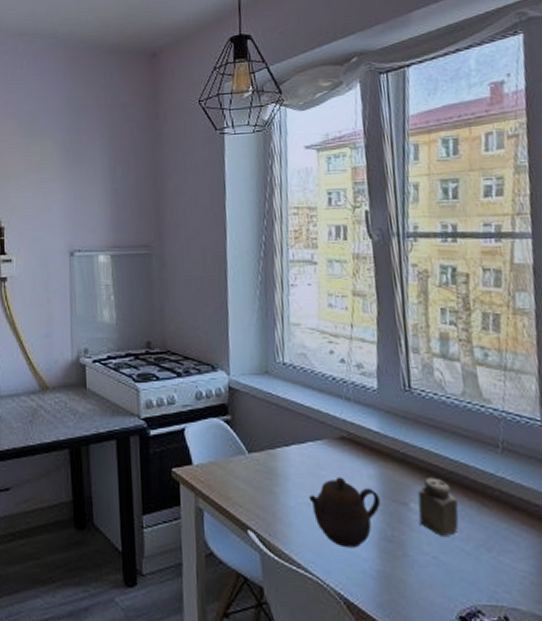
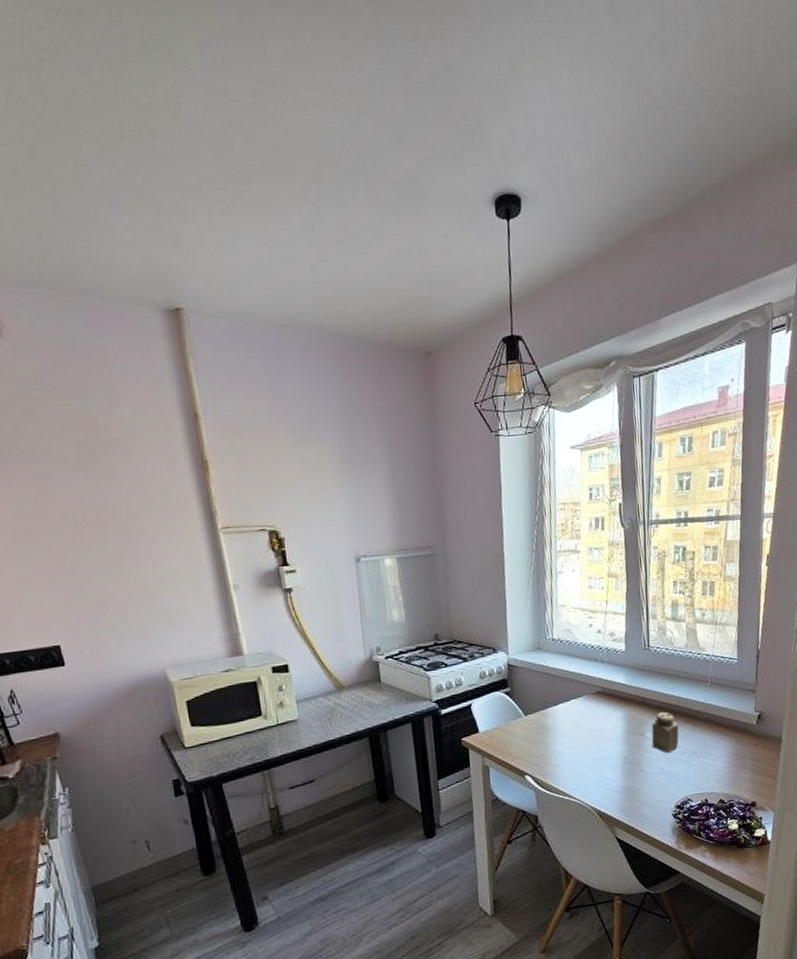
teapot: present [309,476,381,549] -> none [572,722,625,775]

